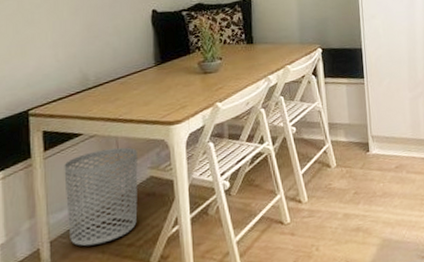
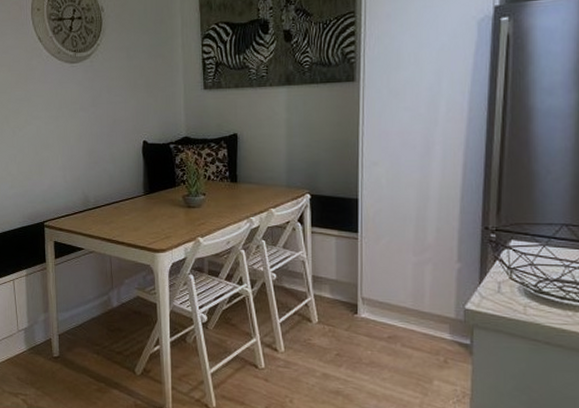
waste bin: present [64,147,138,246] -> none [69,265,127,346]

